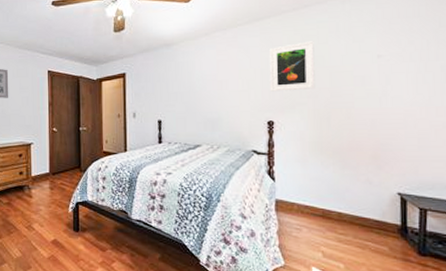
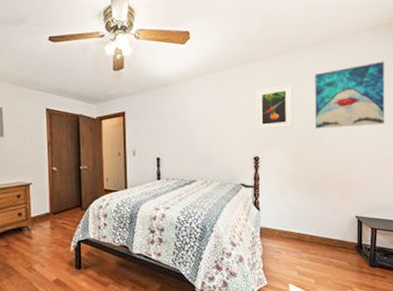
wall art: none [342,11,436,91] -> present [315,61,385,129]

